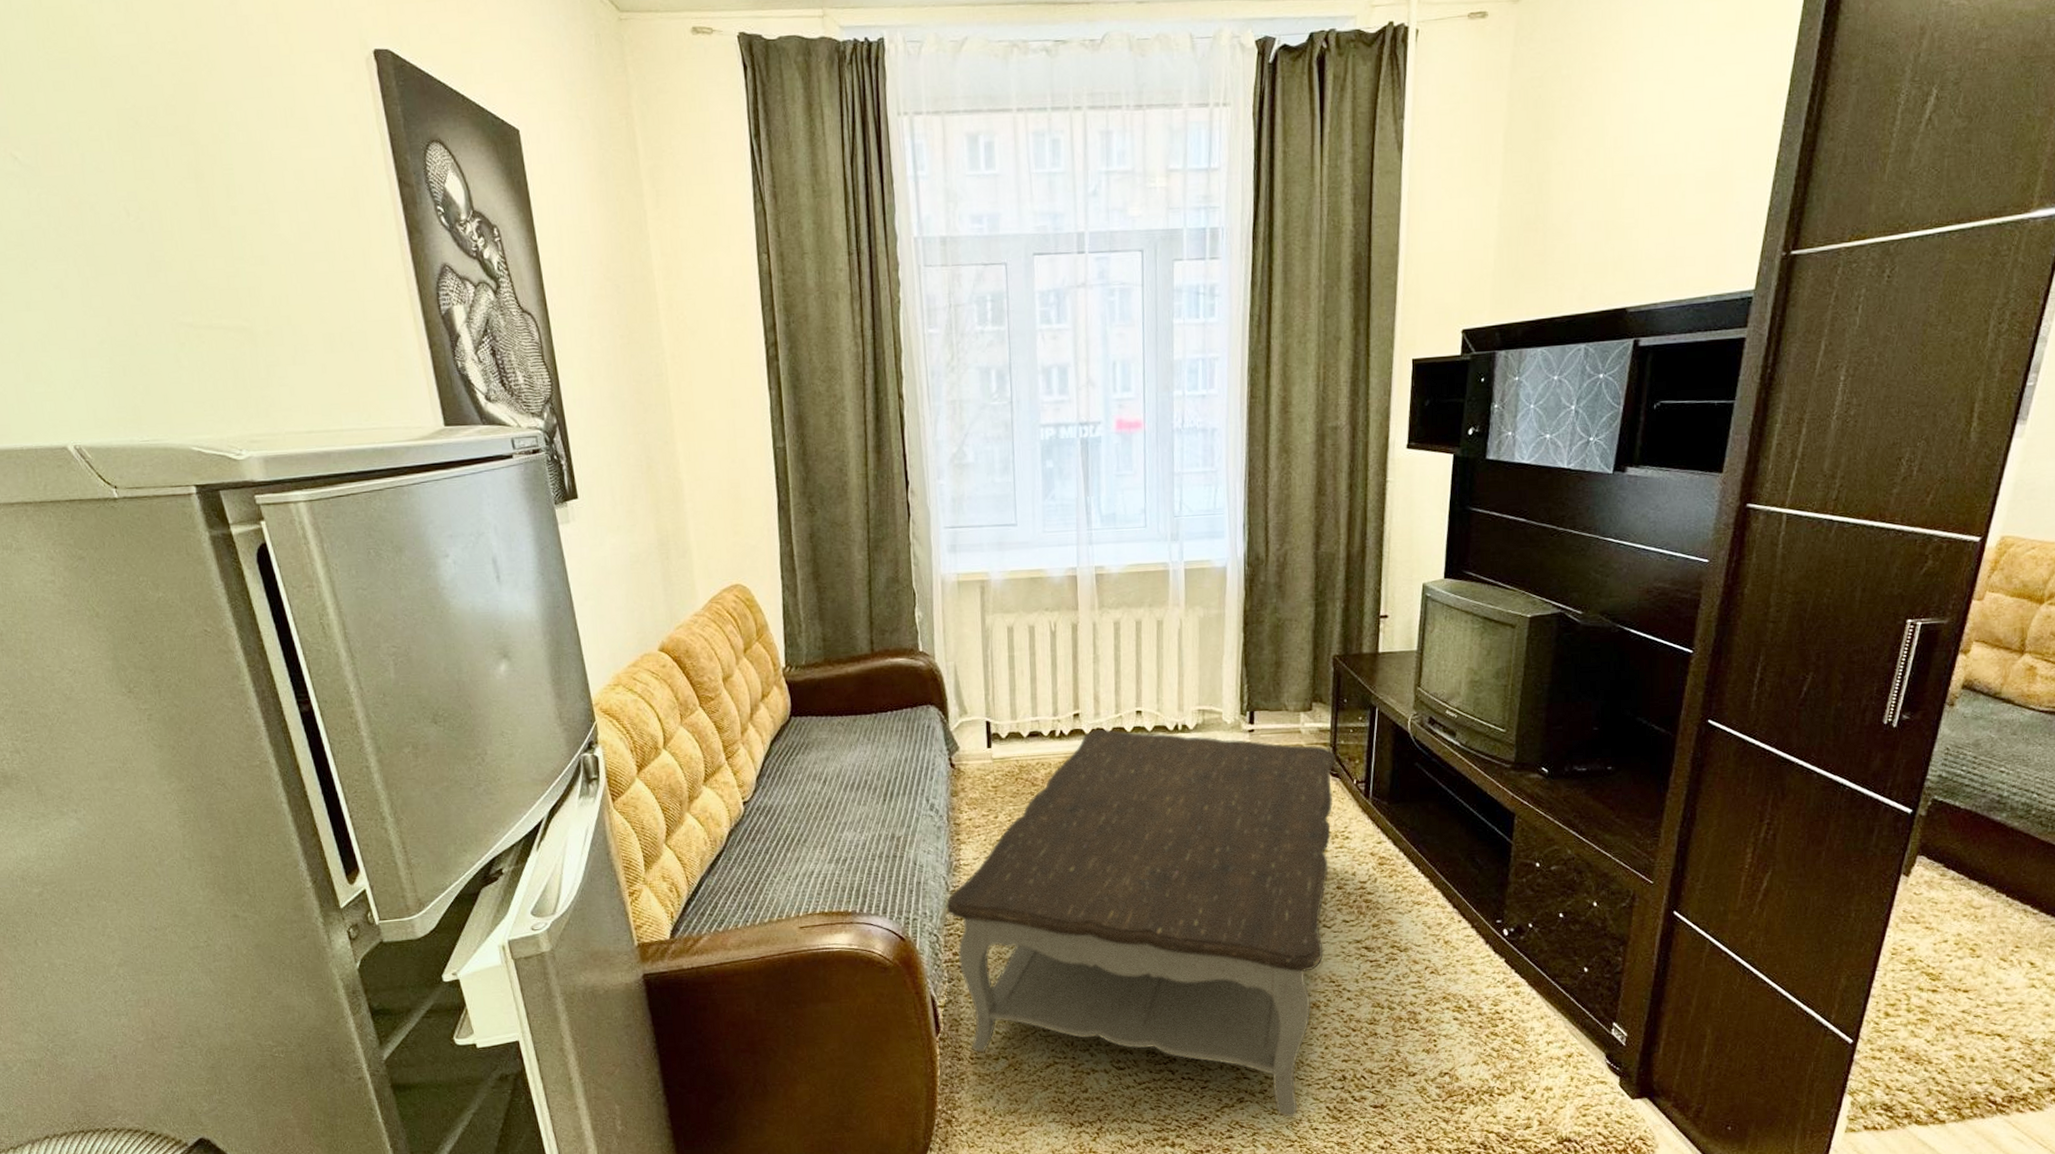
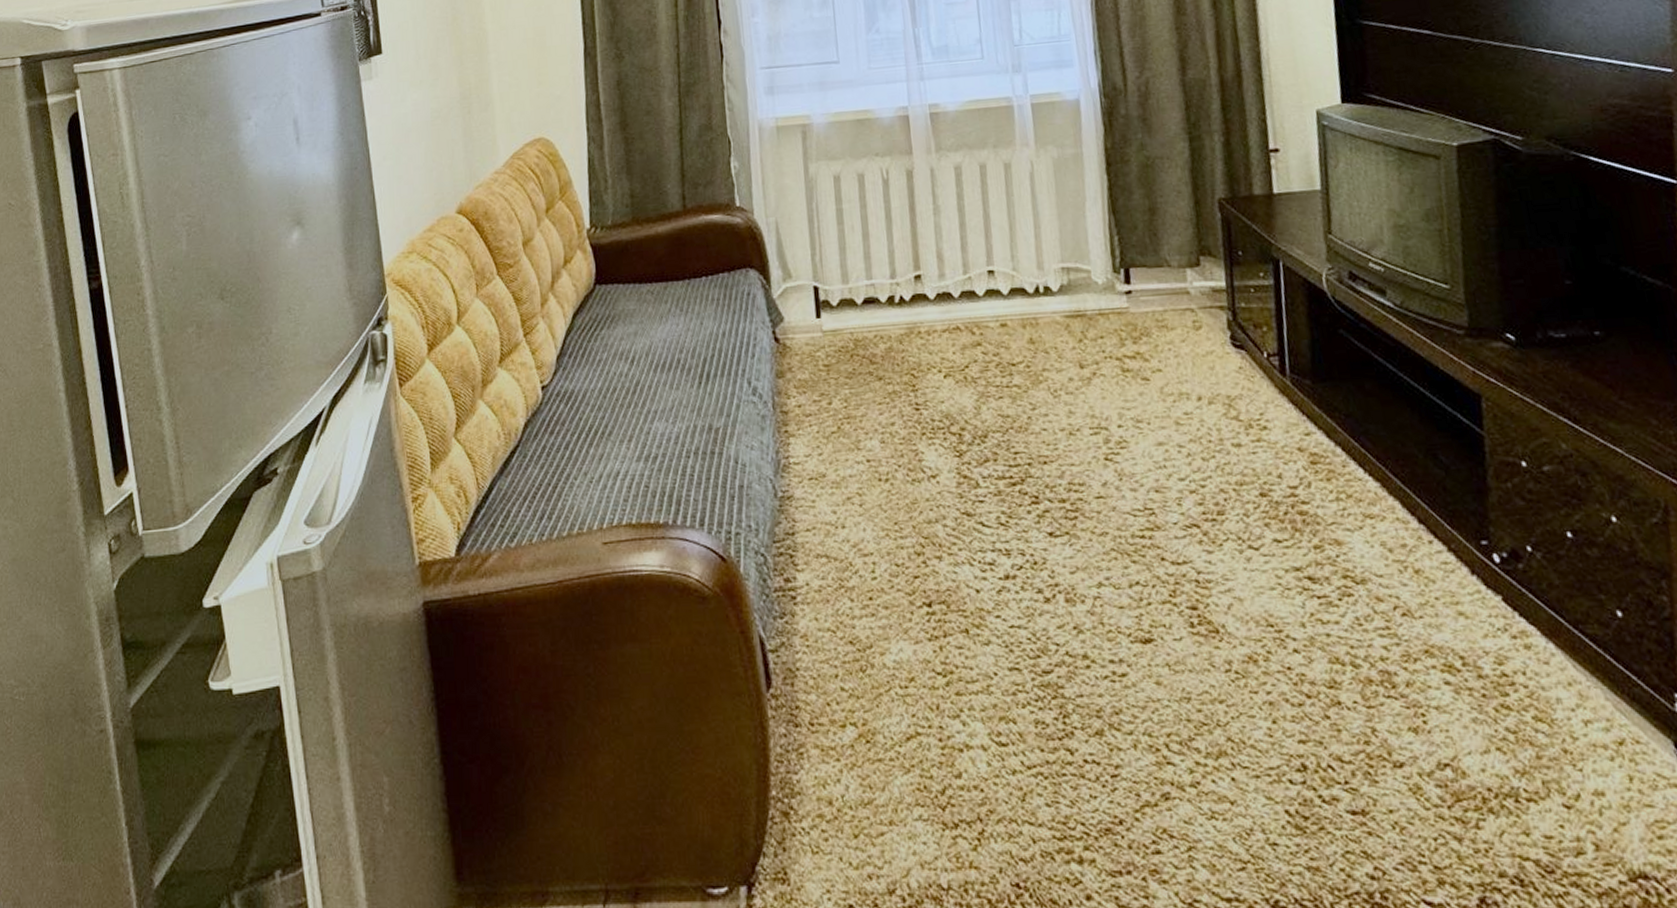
coffee table: present [946,728,1336,1117] -> none [774,292,1254,825]

